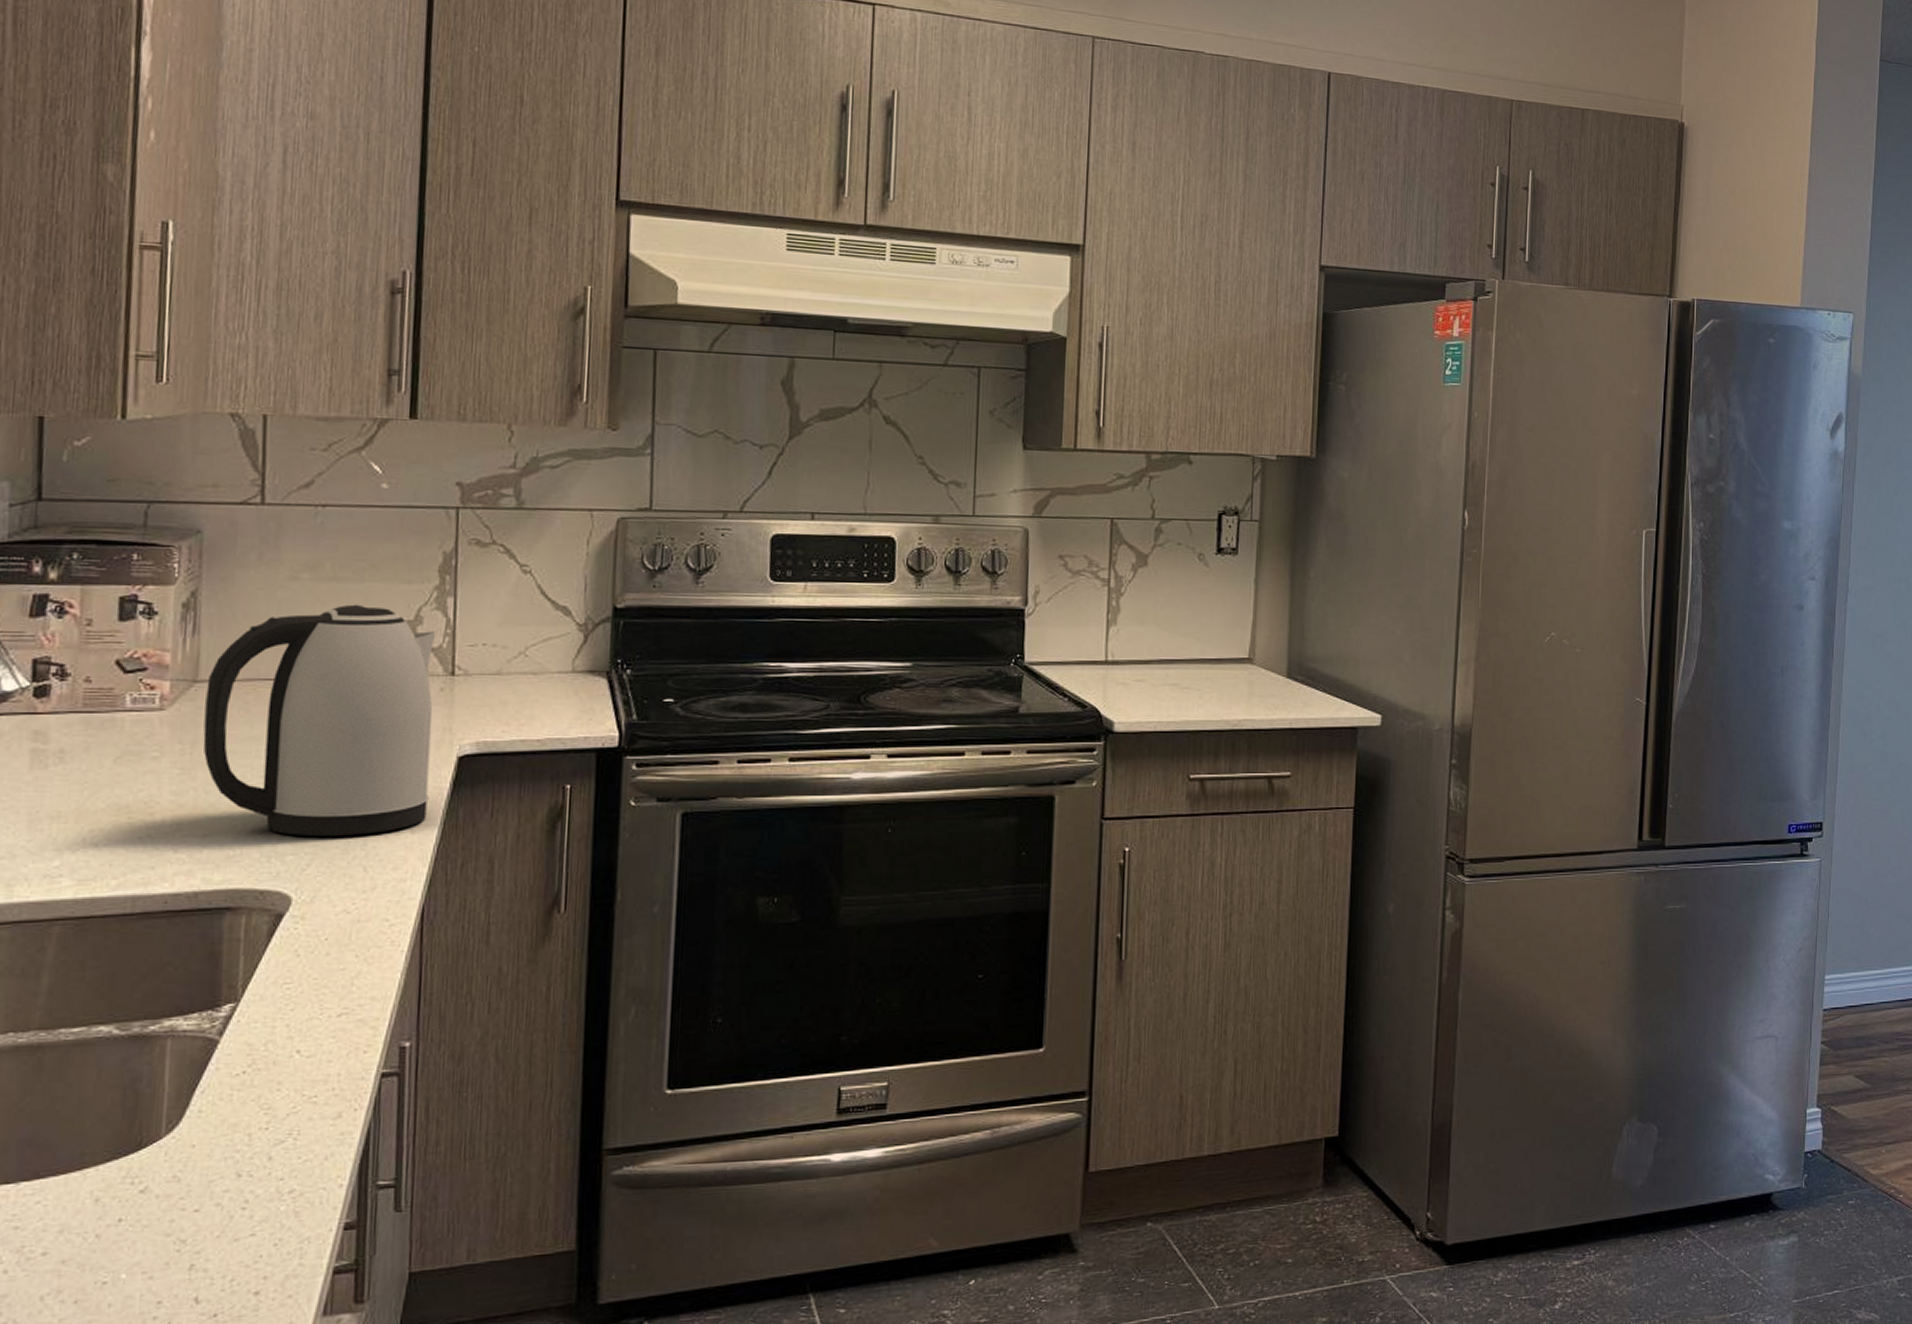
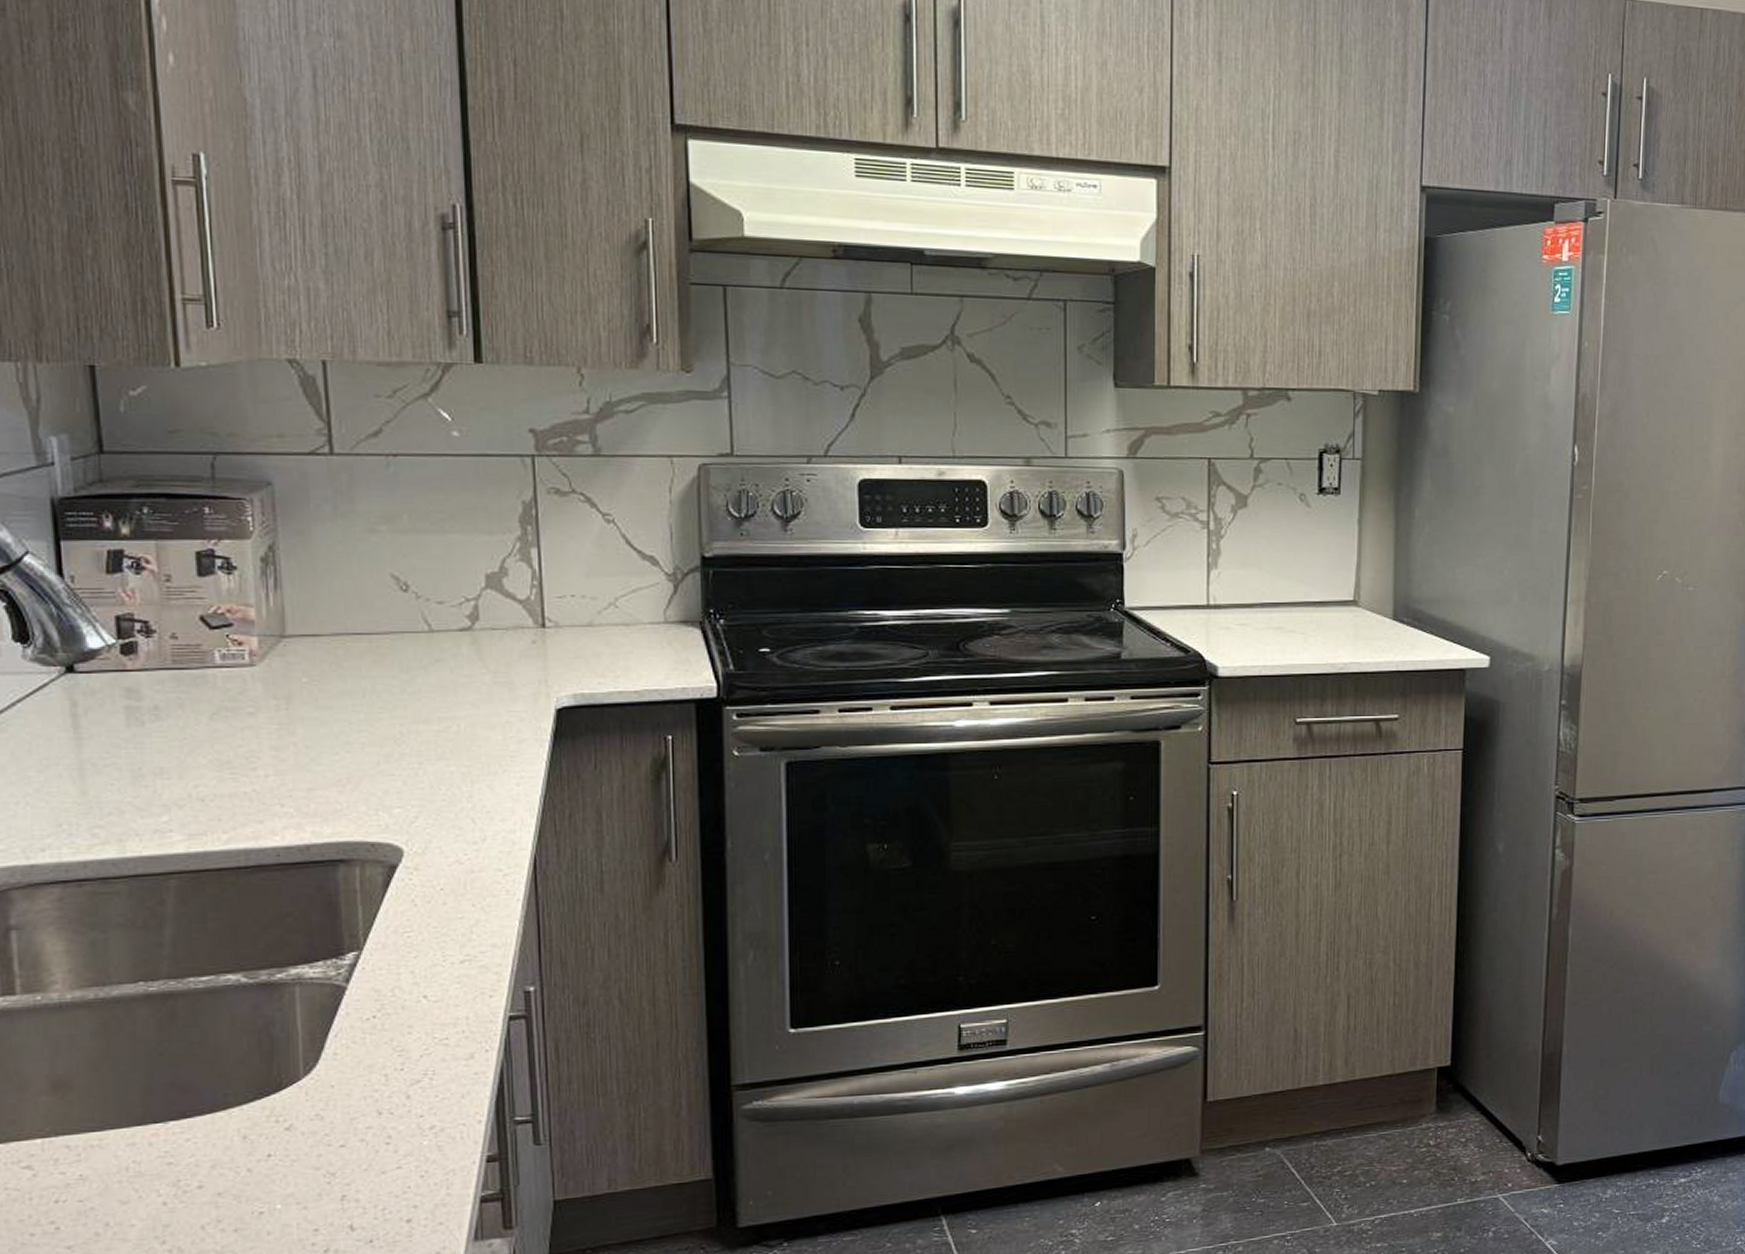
kettle: present [203,604,436,836] -> none [295,556,531,789]

